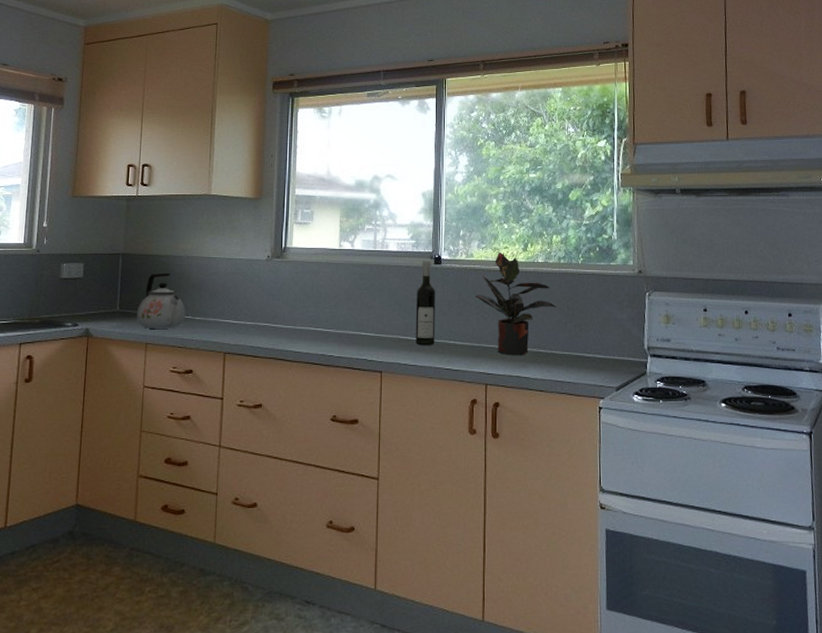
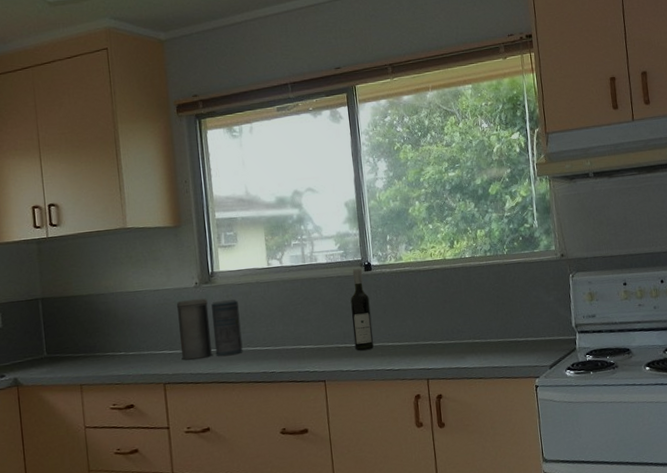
kettle: present [136,272,186,329] -> none [65,311,119,370]
canister: none [244,271,277,333] -> present [176,298,213,361]
food container: none [277,276,306,333] -> present [211,299,243,357]
potted plant: present [475,251,556,356] -> none [408,251,487,350]

